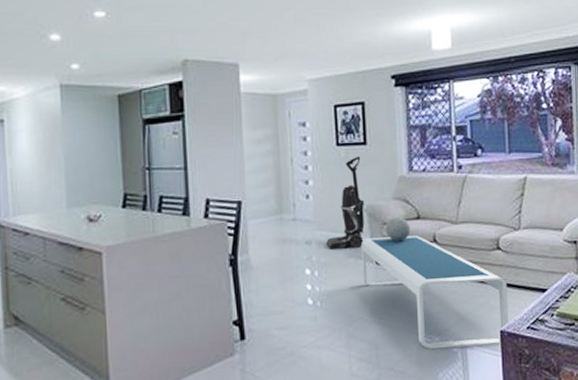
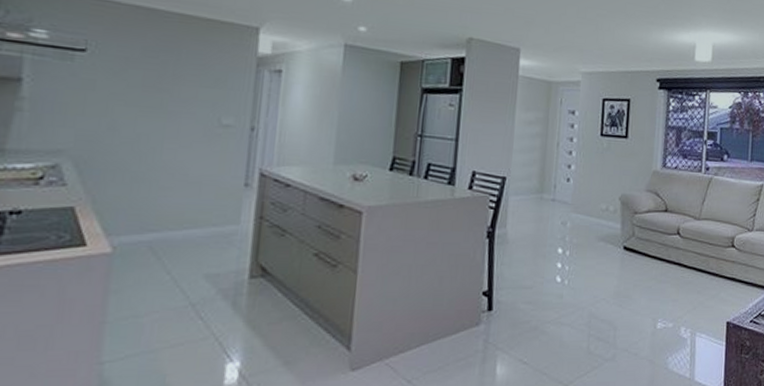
vacuum cleaner: present [326,157,365,249] -> none [580,148,621,233]
coffee table: present [361,235,509,350] -> none [609,225,737,335]
decorative sphere: present [386,216,411,242] -> none [636,207,658,231]

